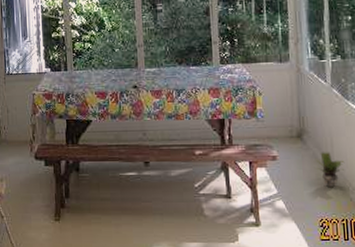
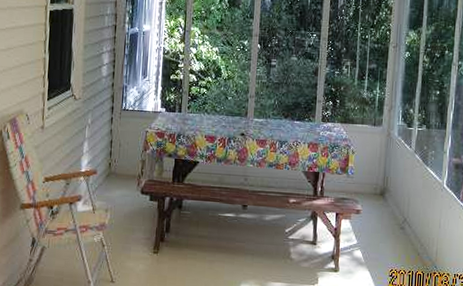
potted plant: present [315,152,345,188] -> none [392,210,418,243]

